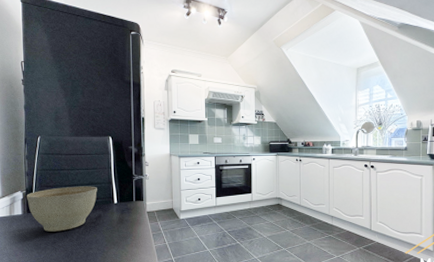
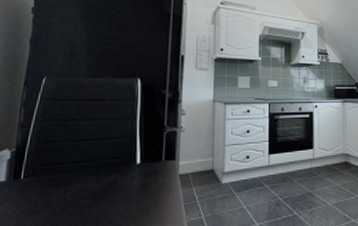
planter bowl: present [27,186,97,232] -> none [16,141,115,205]

